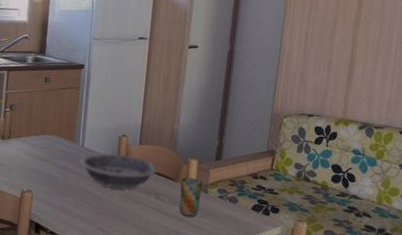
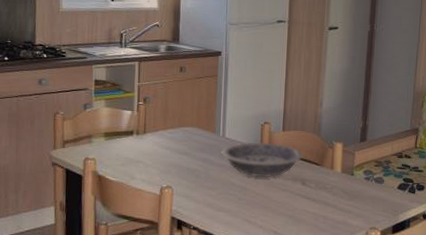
cup: present [179,177,202,217] -> none [326,161,348,200]

